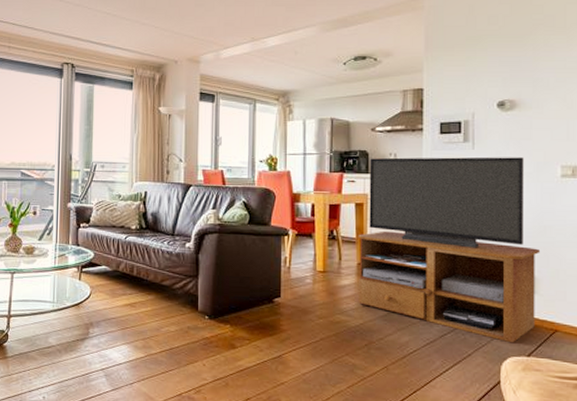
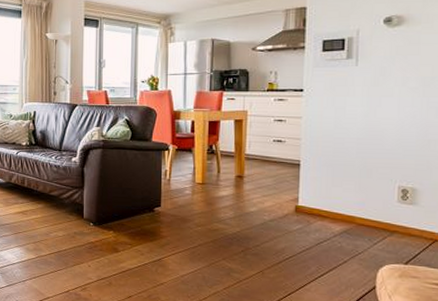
tv stand: present [358,157,541,343] -> none [236,73,424,252]

